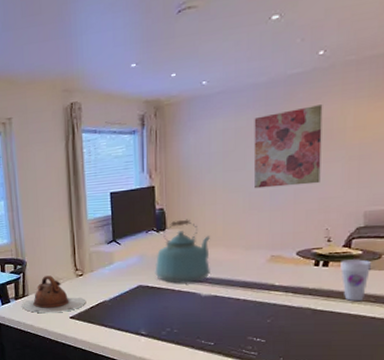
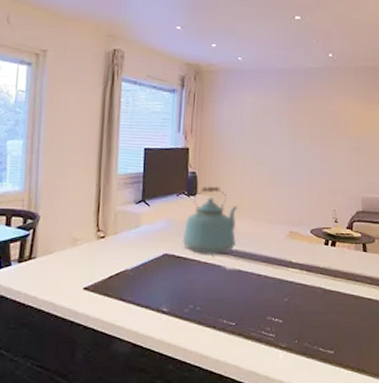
teapot: present [22,276,86,313] -> none [26,235,105,282]
wall art: present [253,105,323,189] -> none [277,97,332,167]
cup: present [340,259,371,302] -> none [345,241,367,283]

